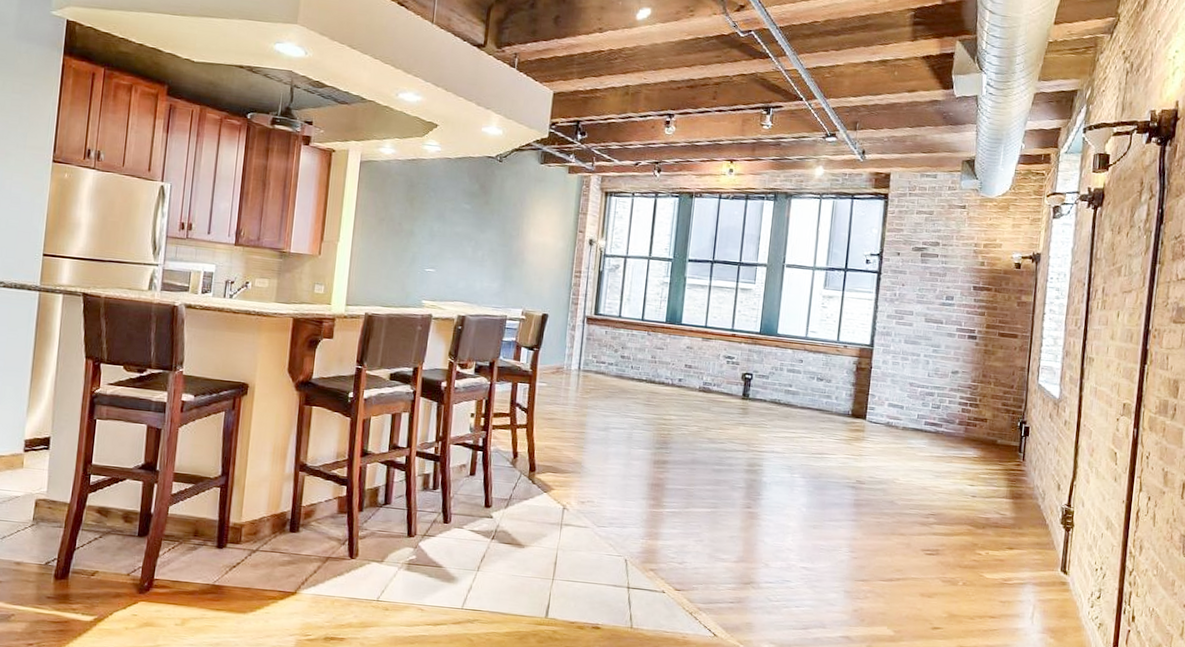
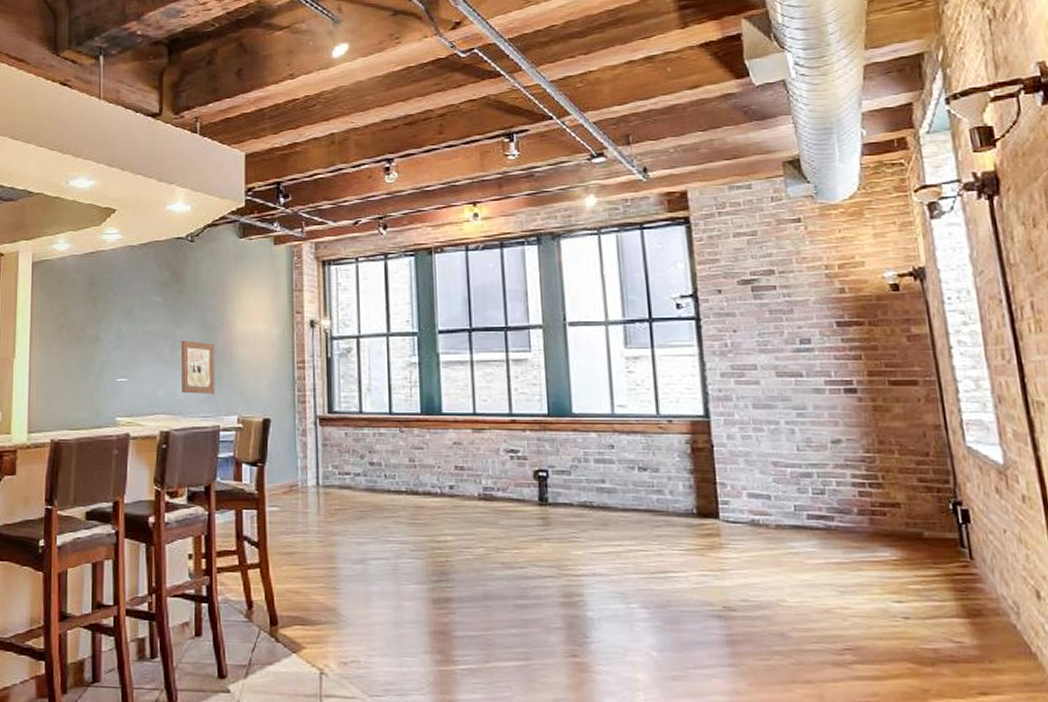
wall art: none [479,243,510,290] -> present [182,340,215,394]

